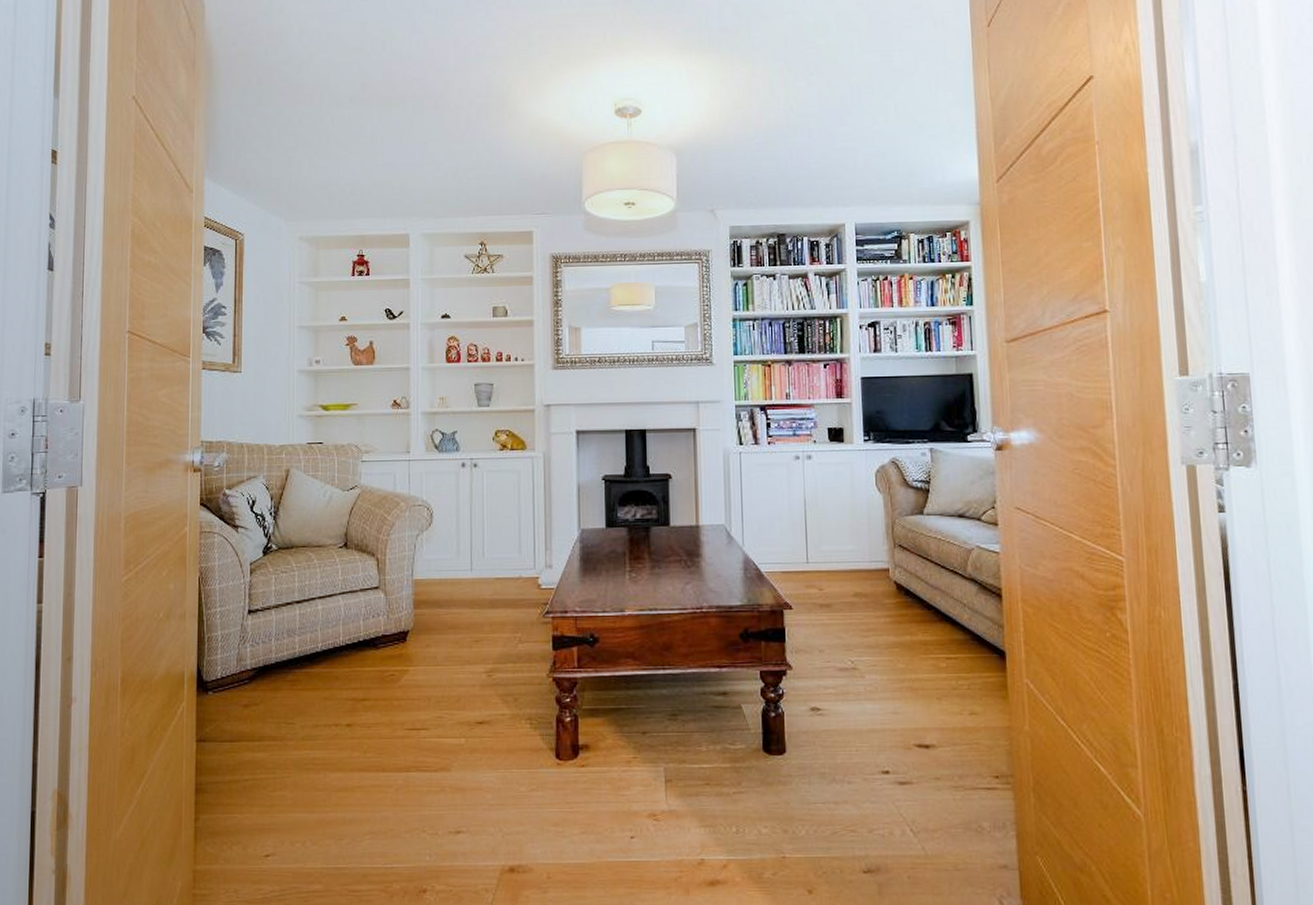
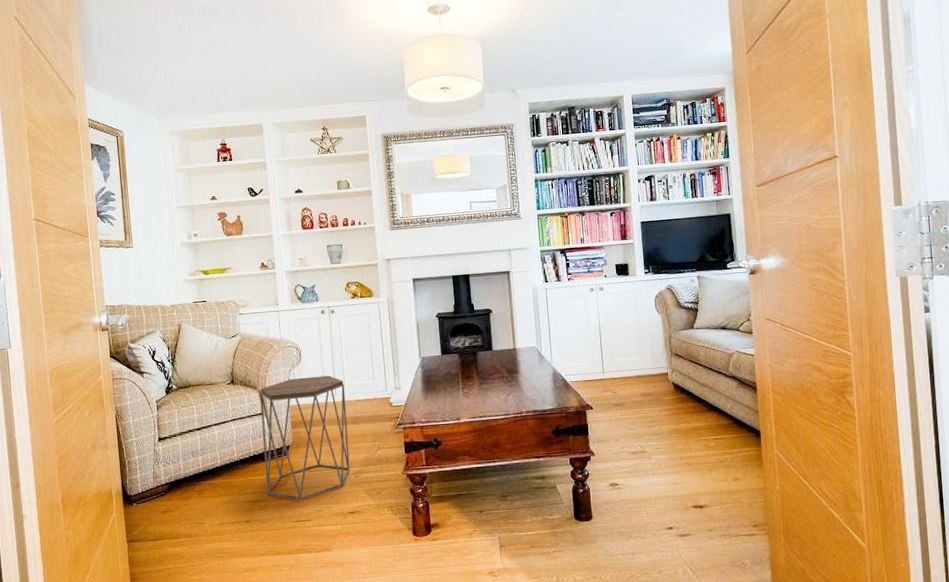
side table: none [376,544,483,701] -> present [259,375,350,500]

